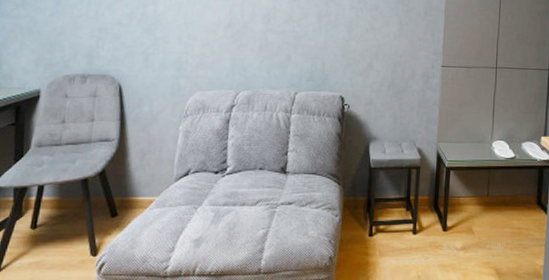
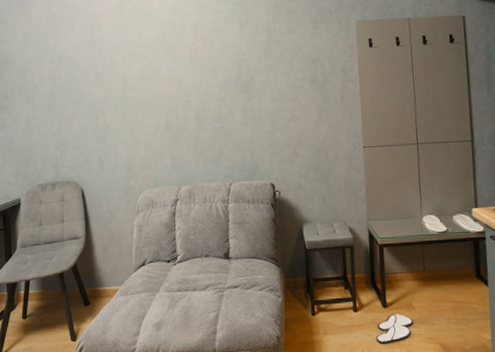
slippers: none [433,238,471,267] -> present [376,314,413,344]

